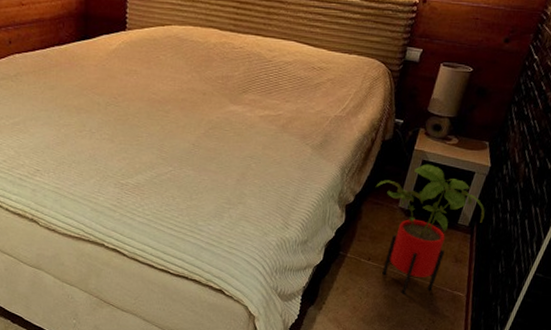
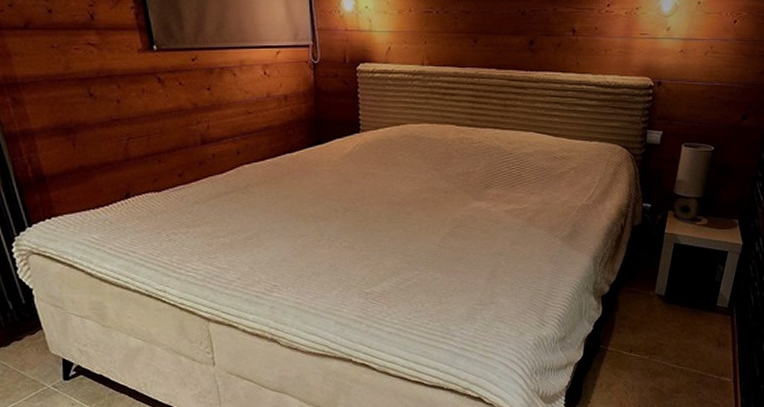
house plant: present [375,164,485,294] -> none [629,247,742,385]

